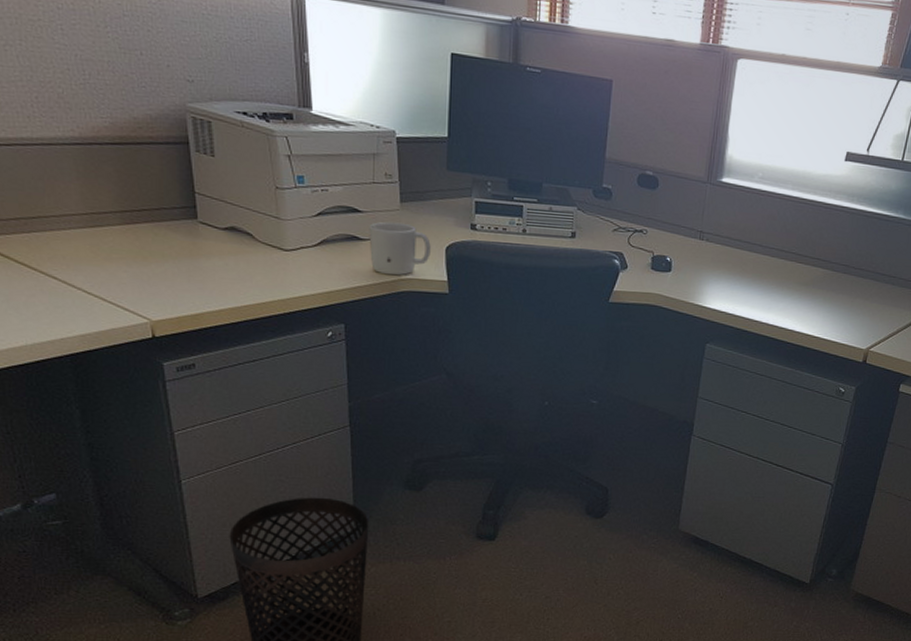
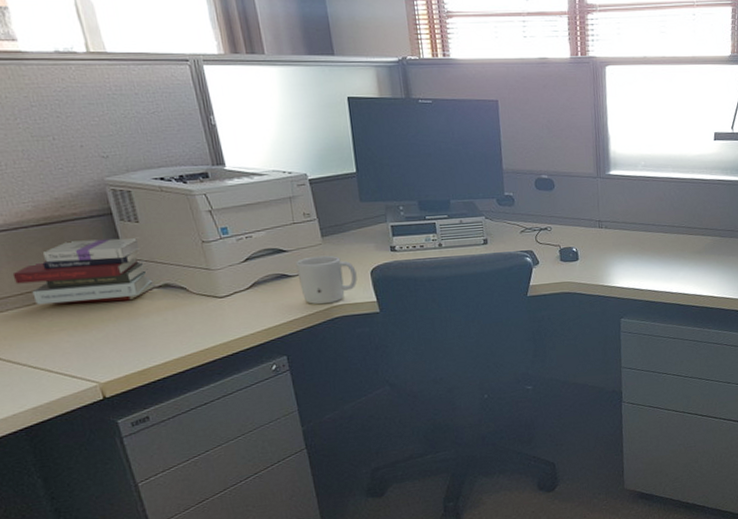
books: none [80,165,221,239] -> present [12,237,155,305]

